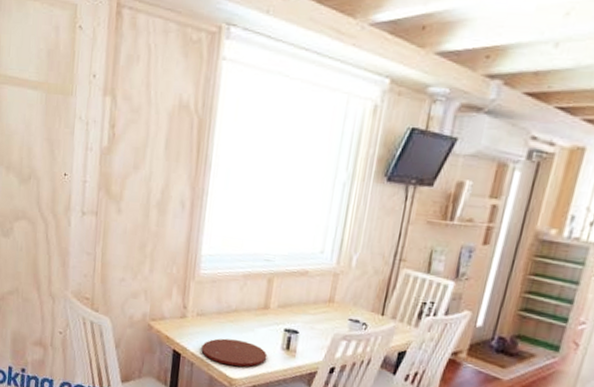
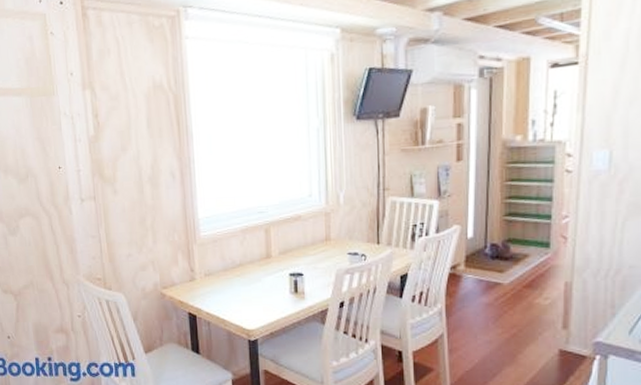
plate: present [201,338,268,367] -> none [215,292,278,318]

